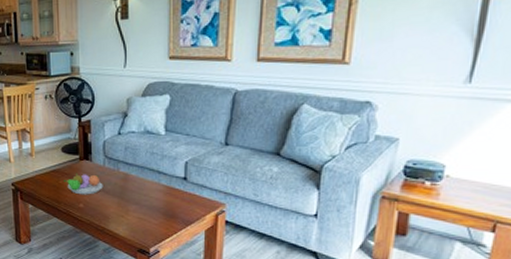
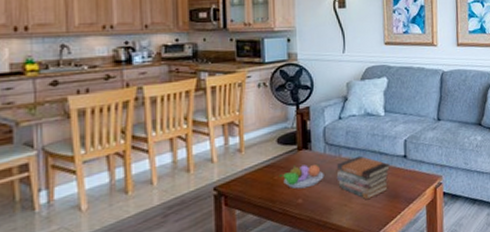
book stack: none [114,172,170,215] -> present [336,155,391,200]

